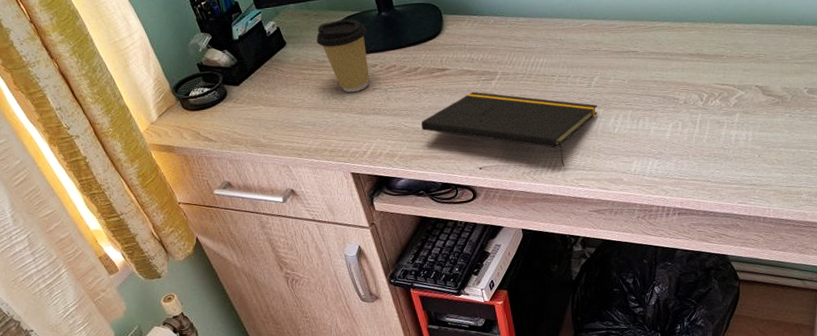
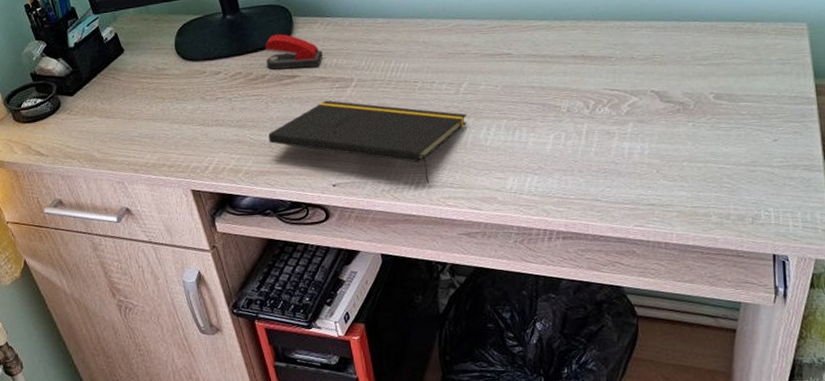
coffee cup: present [316,19,370,93] -> none [156,23,213,103]
stapler: none [417,30,471,63] -> present [265,34,323,70]

